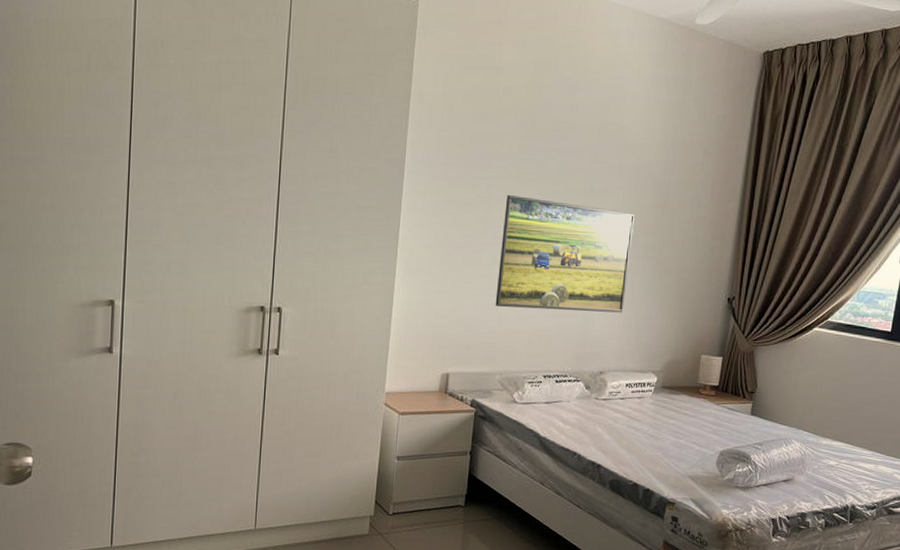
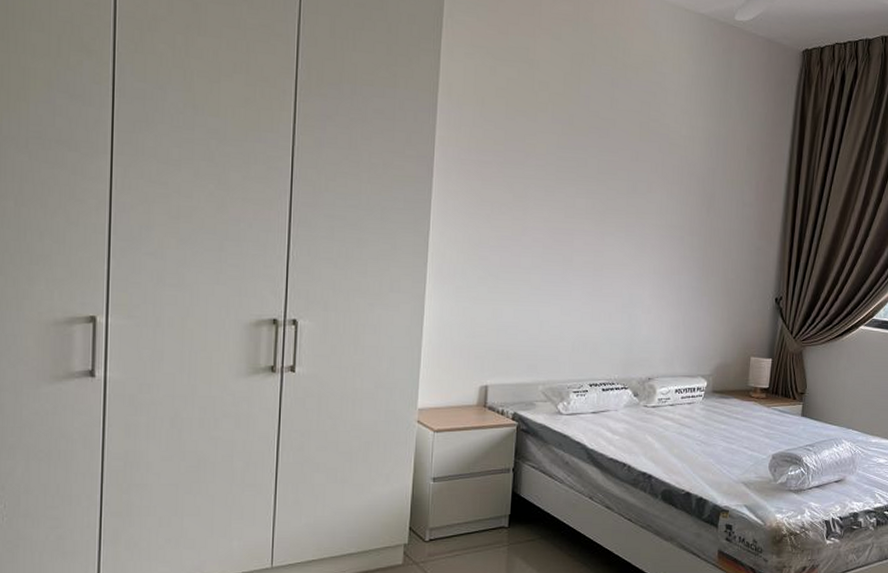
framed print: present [495,195,636,313] -> none [536,195,680,316]

